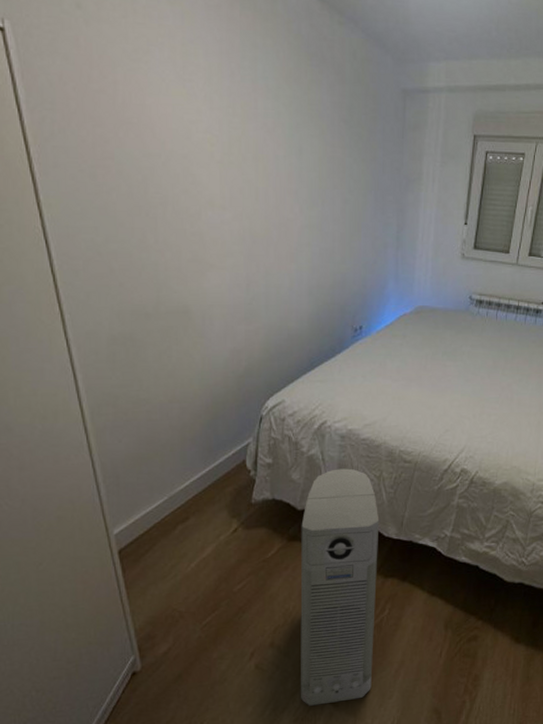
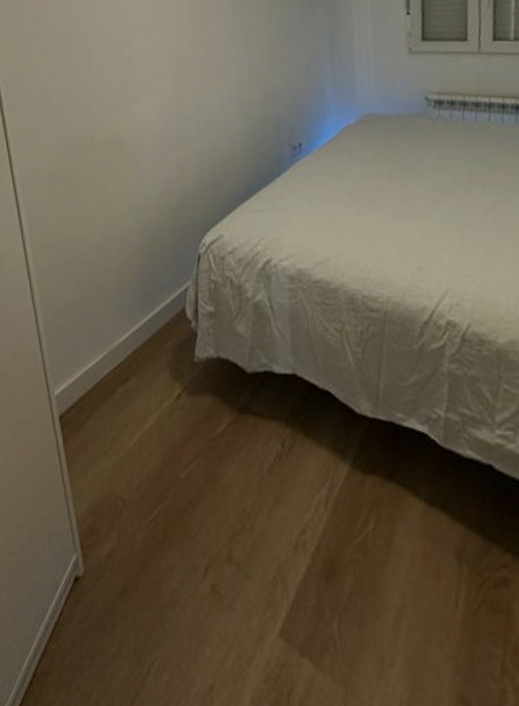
air purifier: present [300,468,380,706] -> none [252,319,364,661]

